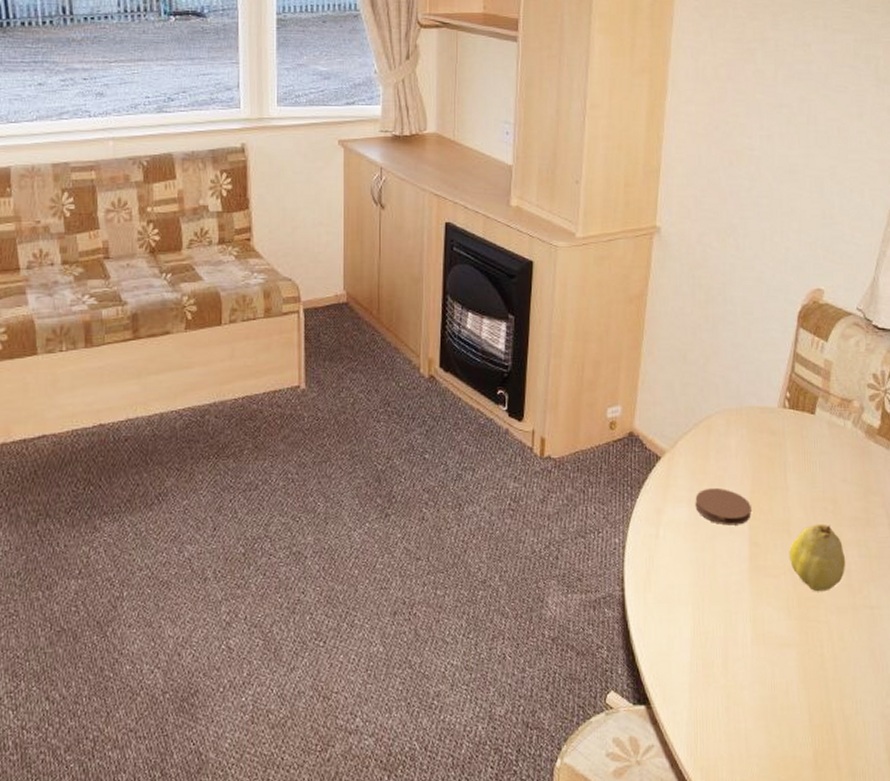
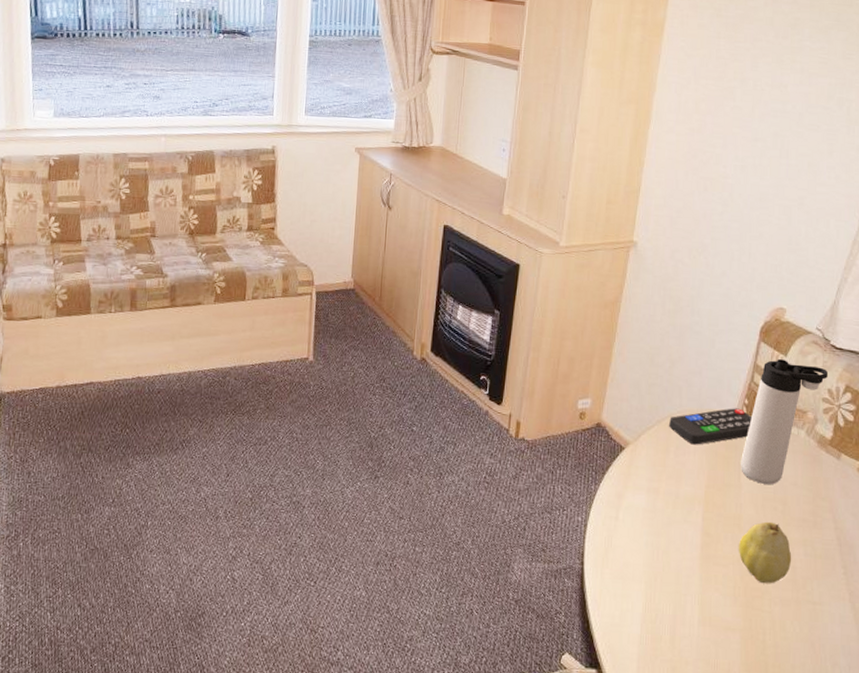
coaster: present [695,487,751,526] -> none [653,479,706,516]
remote control: none [707,403,796,447] -> present [669,408,753,445]
thermos bottle: none [786,345,873,484] -> present [741,359,829,485]

